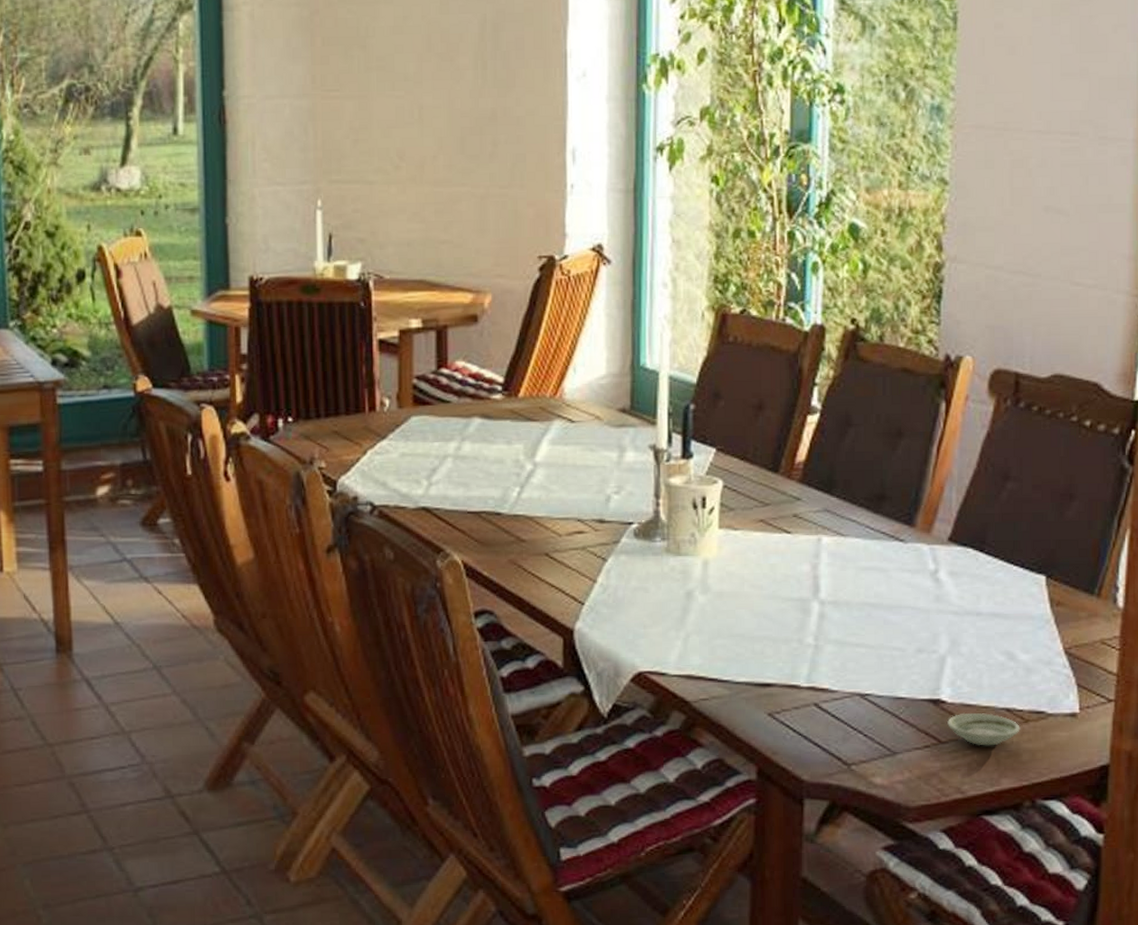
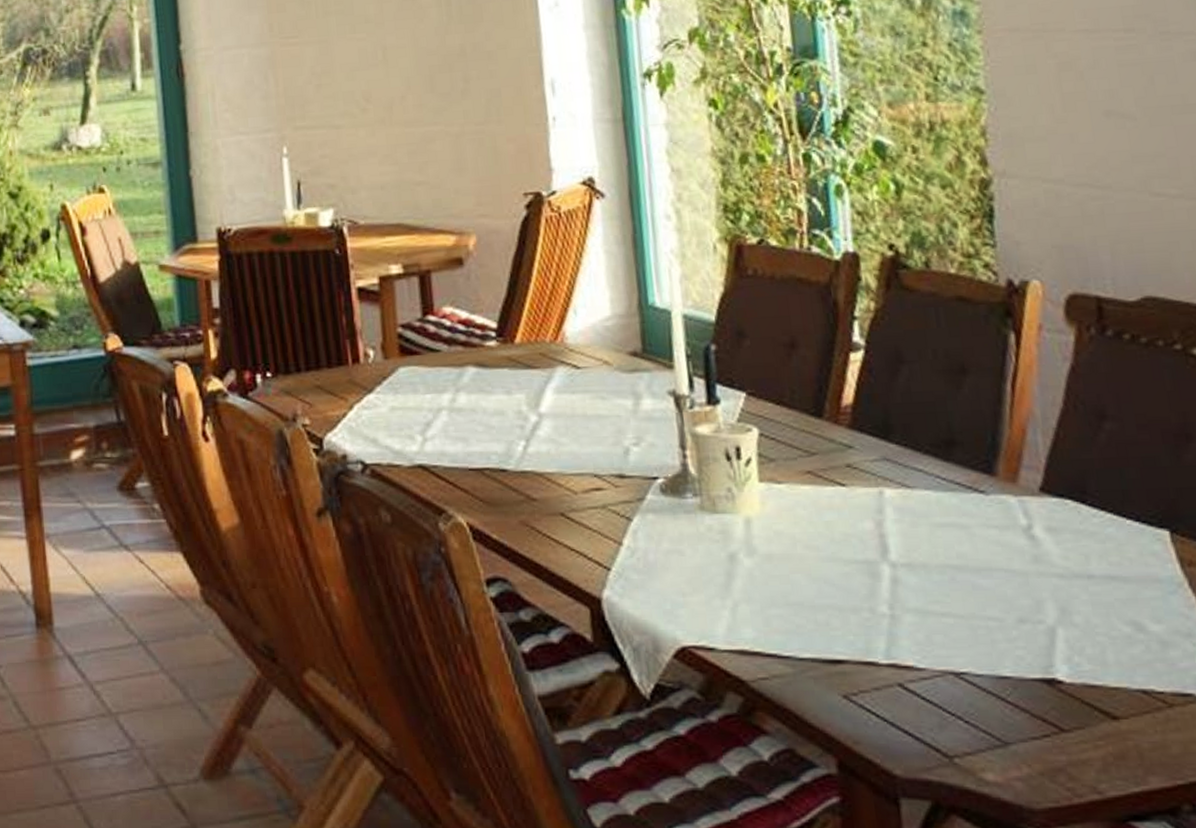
saucer: present [947,712,1020,746] -> none [1068,695,1164,736]

